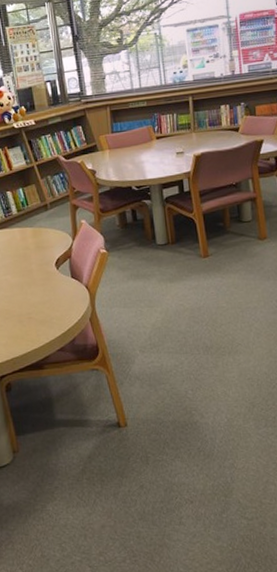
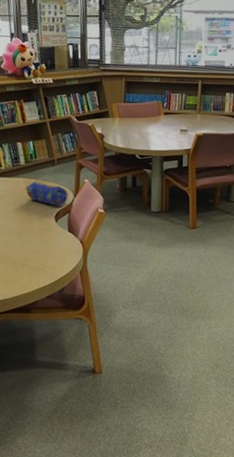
pencil case: none [21,229,67,253] -> present [25,181,68,206]

